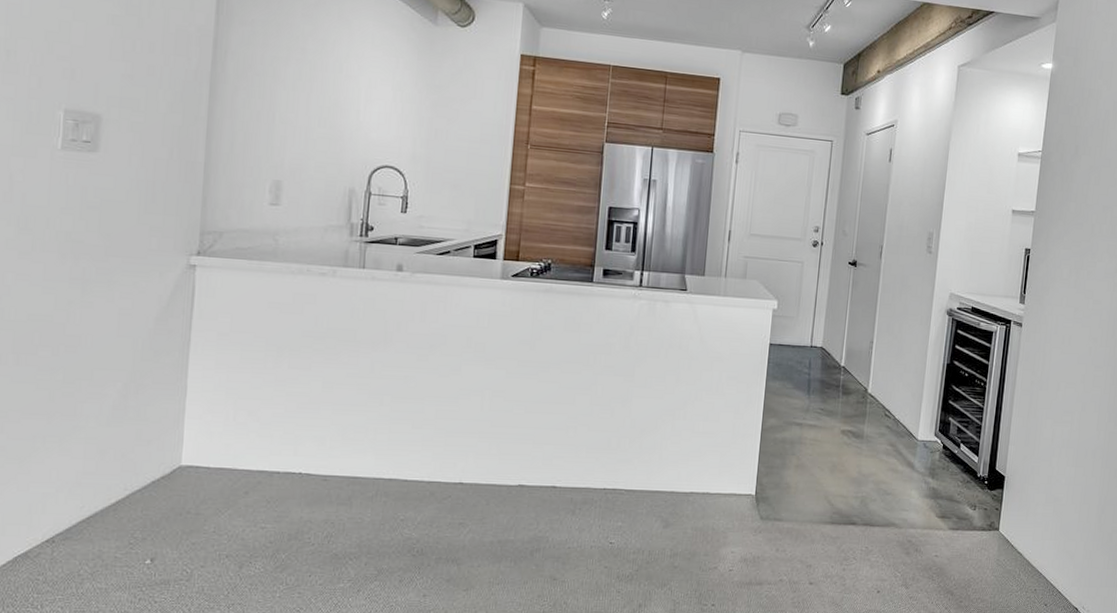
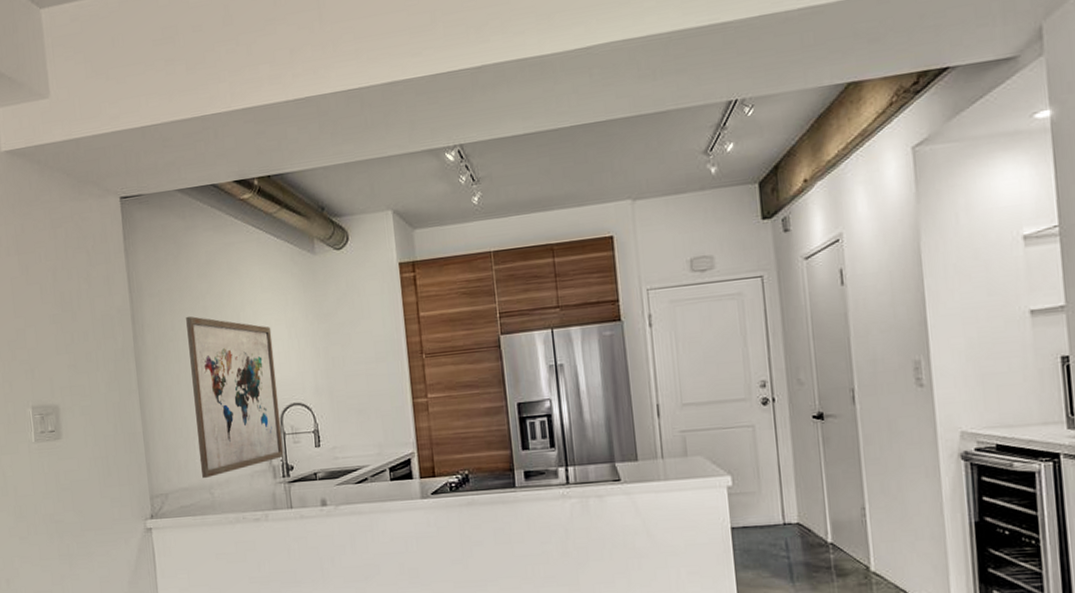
wall art: none [268,53,375,224] -> present [186,316,284,478]

